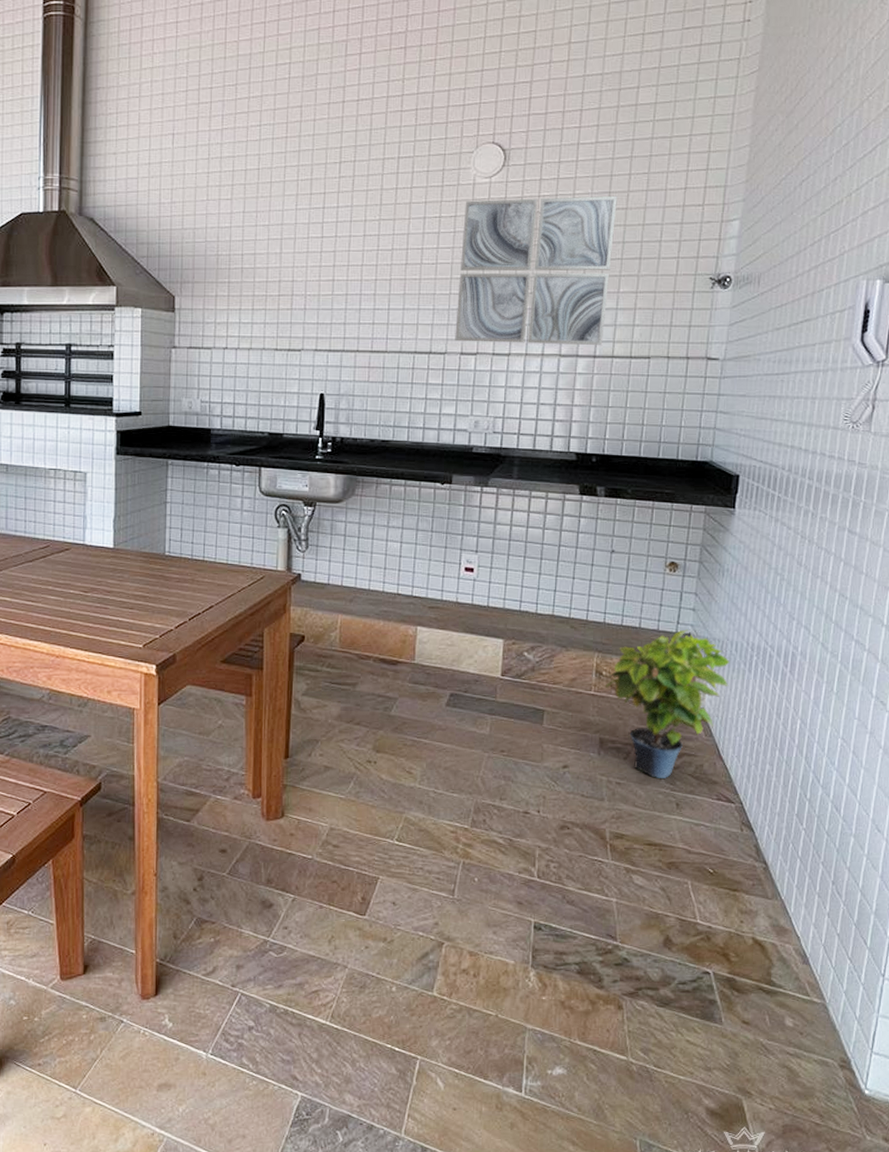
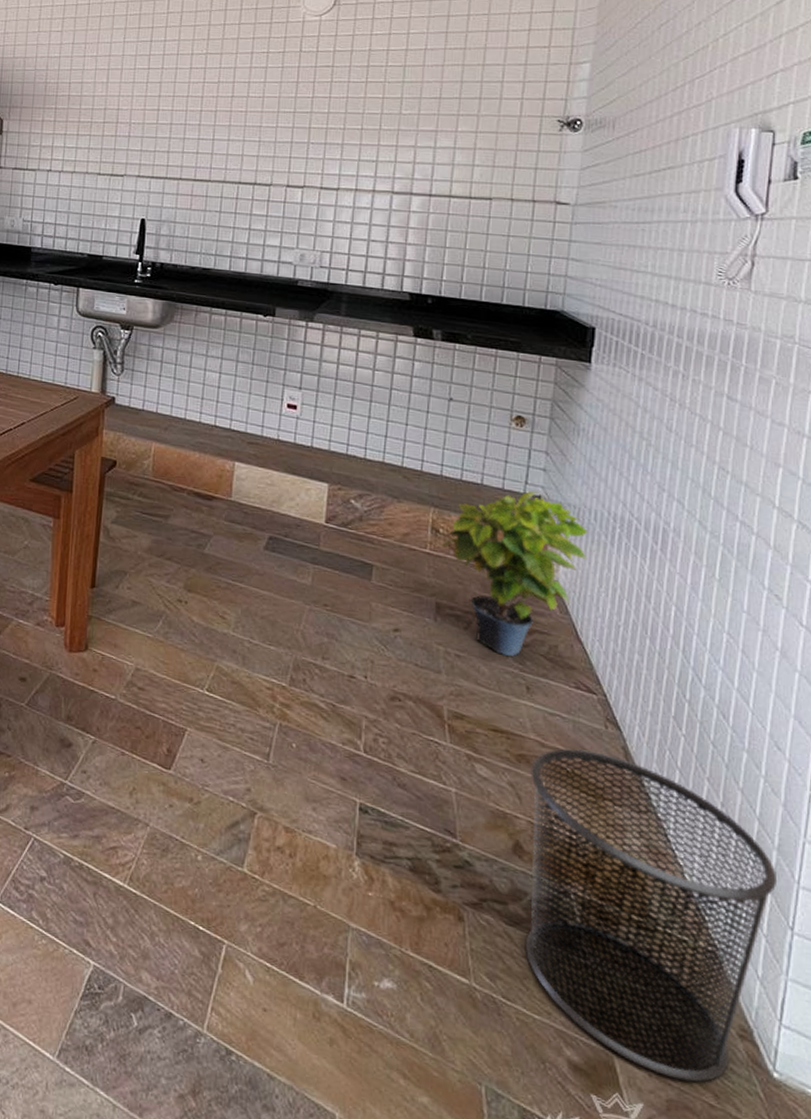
wall art: present [455,195,618,345] -> none [281,35,455,184]
waste bin: none [673,852,874,1108] -> present [525,748,778,1083]

